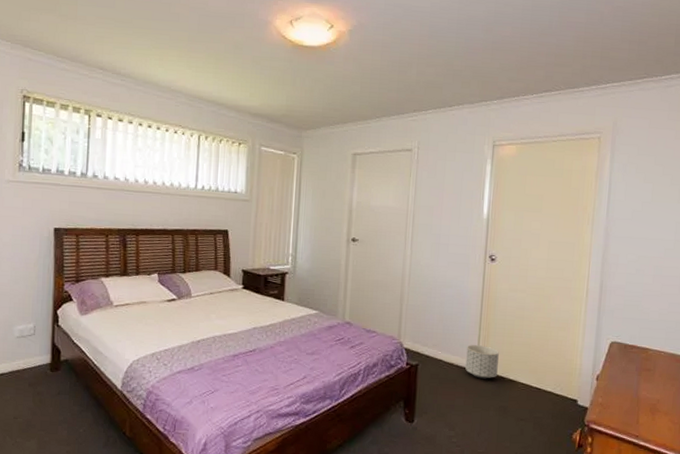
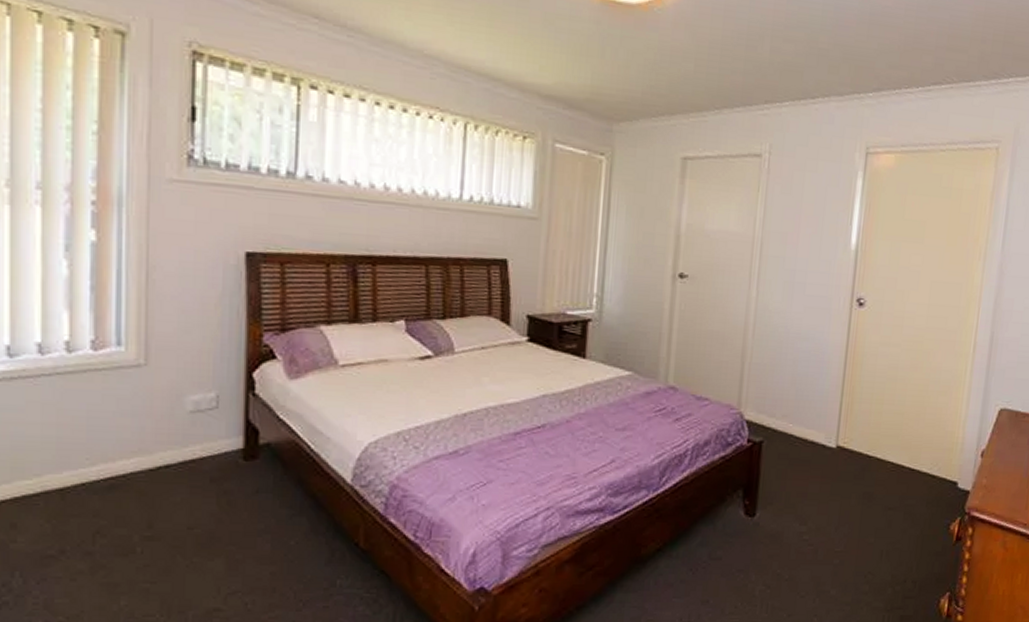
planter: present [465,345,499,379] -> none [822,415,865,458]

